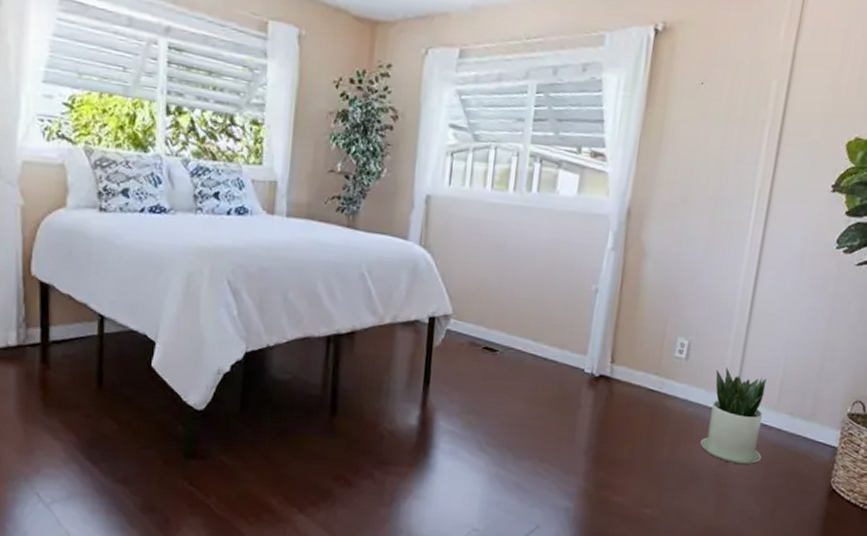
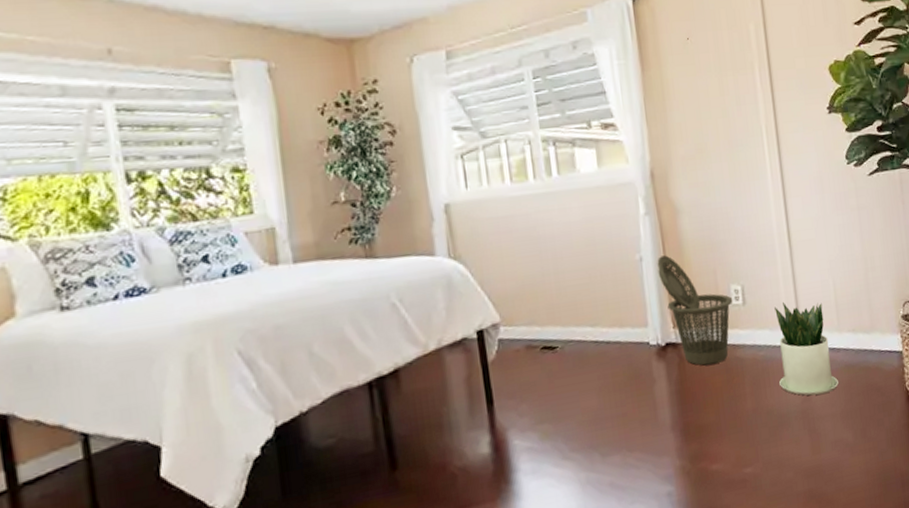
laundry basket: none [609,292,677,407] -> present [657,255,733,366]

